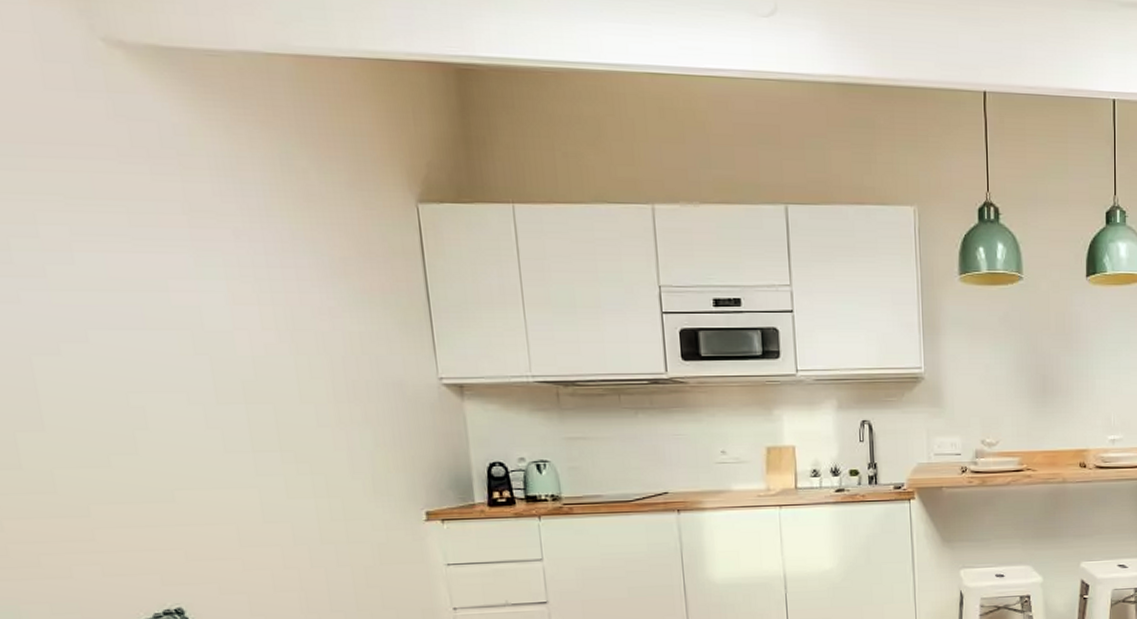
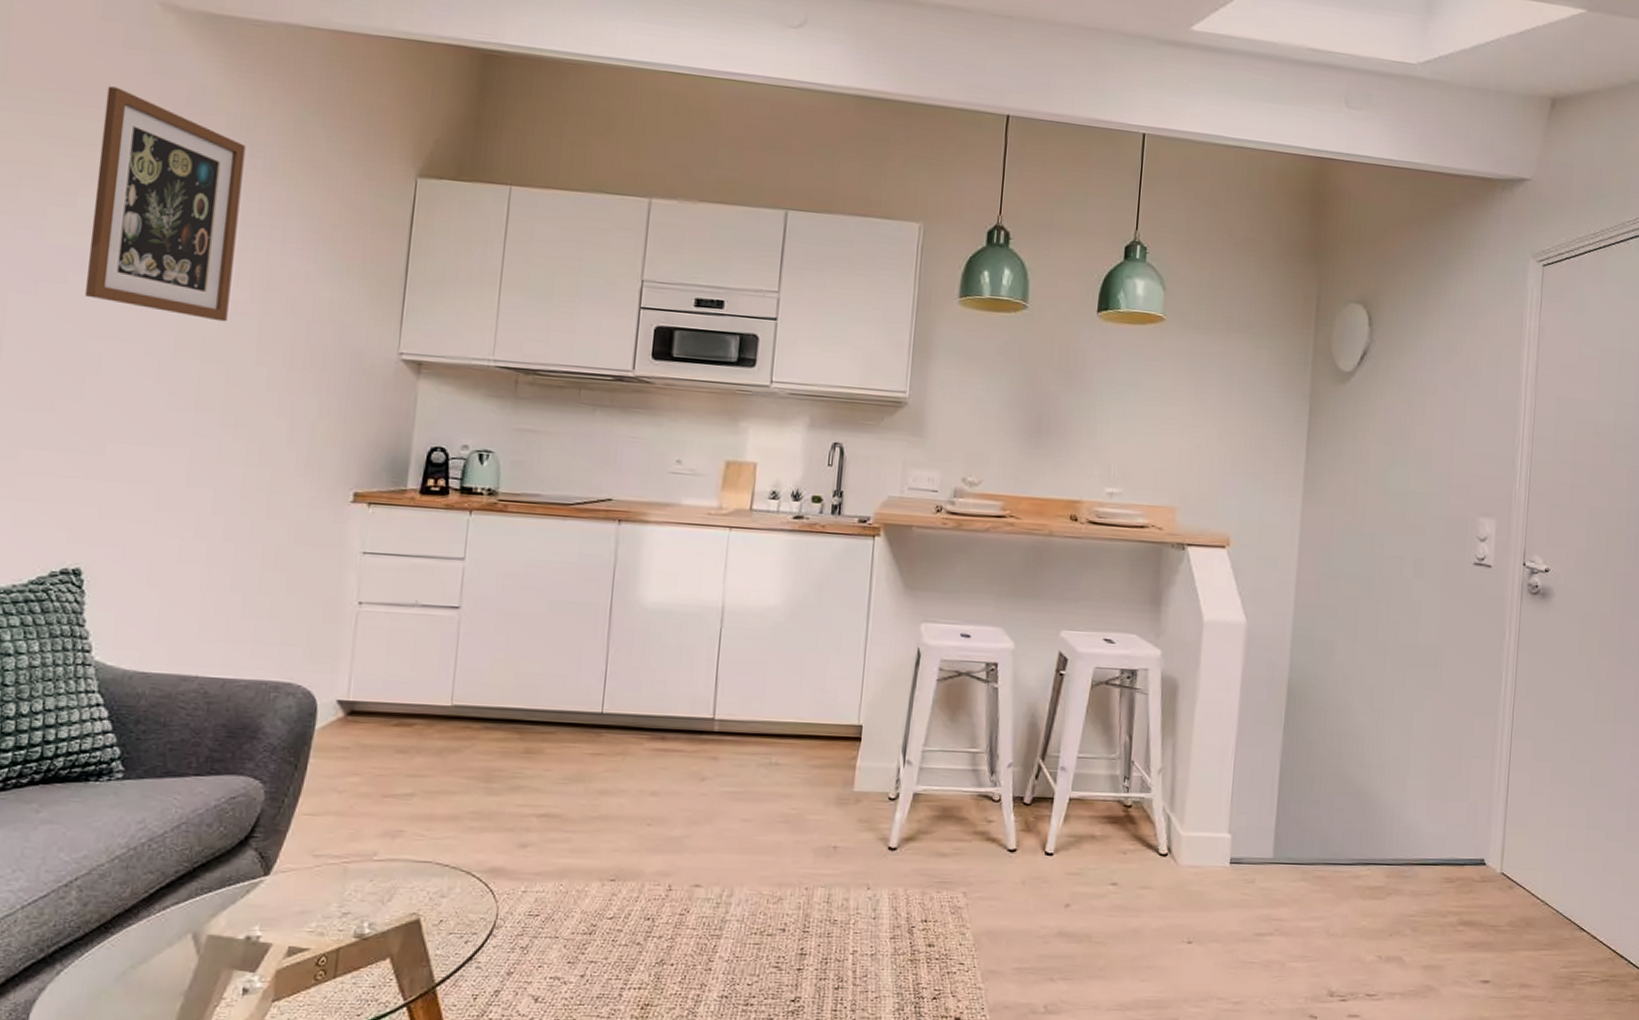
wall art: none [71,134,261,365] -> present [84,86,246,322]

